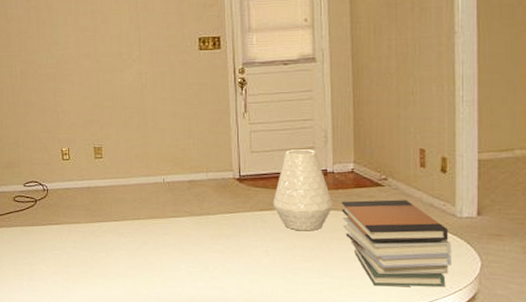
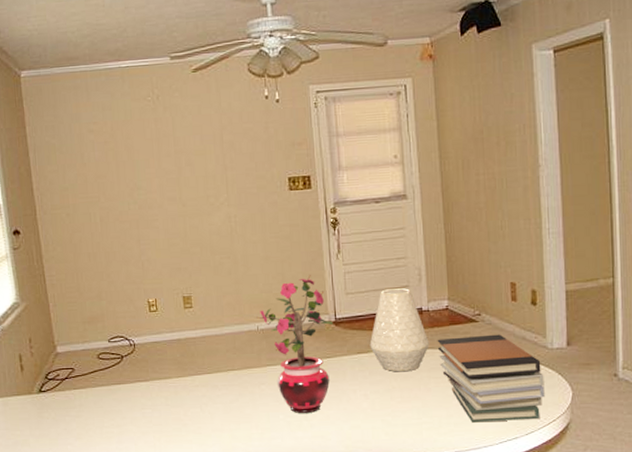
potted plant: none [163,132,237,266] -> present [256,275,333,414]

